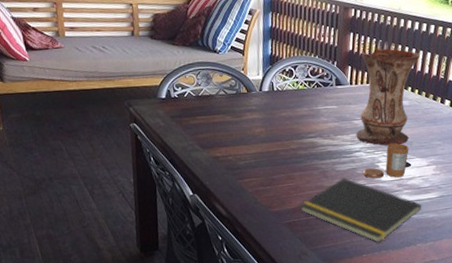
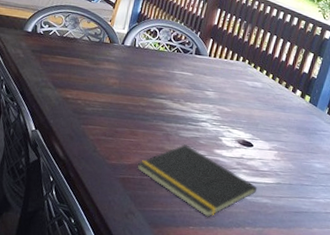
vase: present [356,48,420,146] -> none [205,27,280,124]
candle: present [363,143,409,179] -> none [205,121,254,156]

